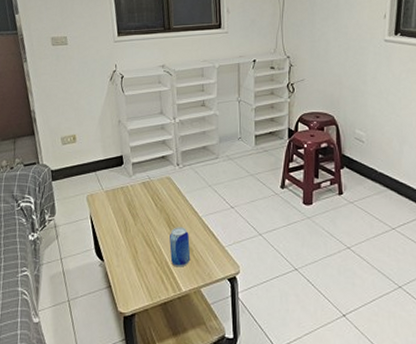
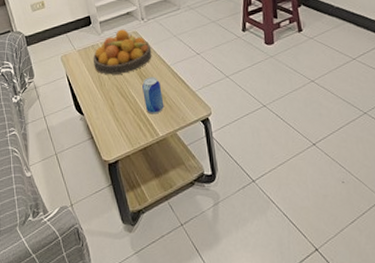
fruit bowl: none [120,173,184,221] -> present [92,29,152,75]

